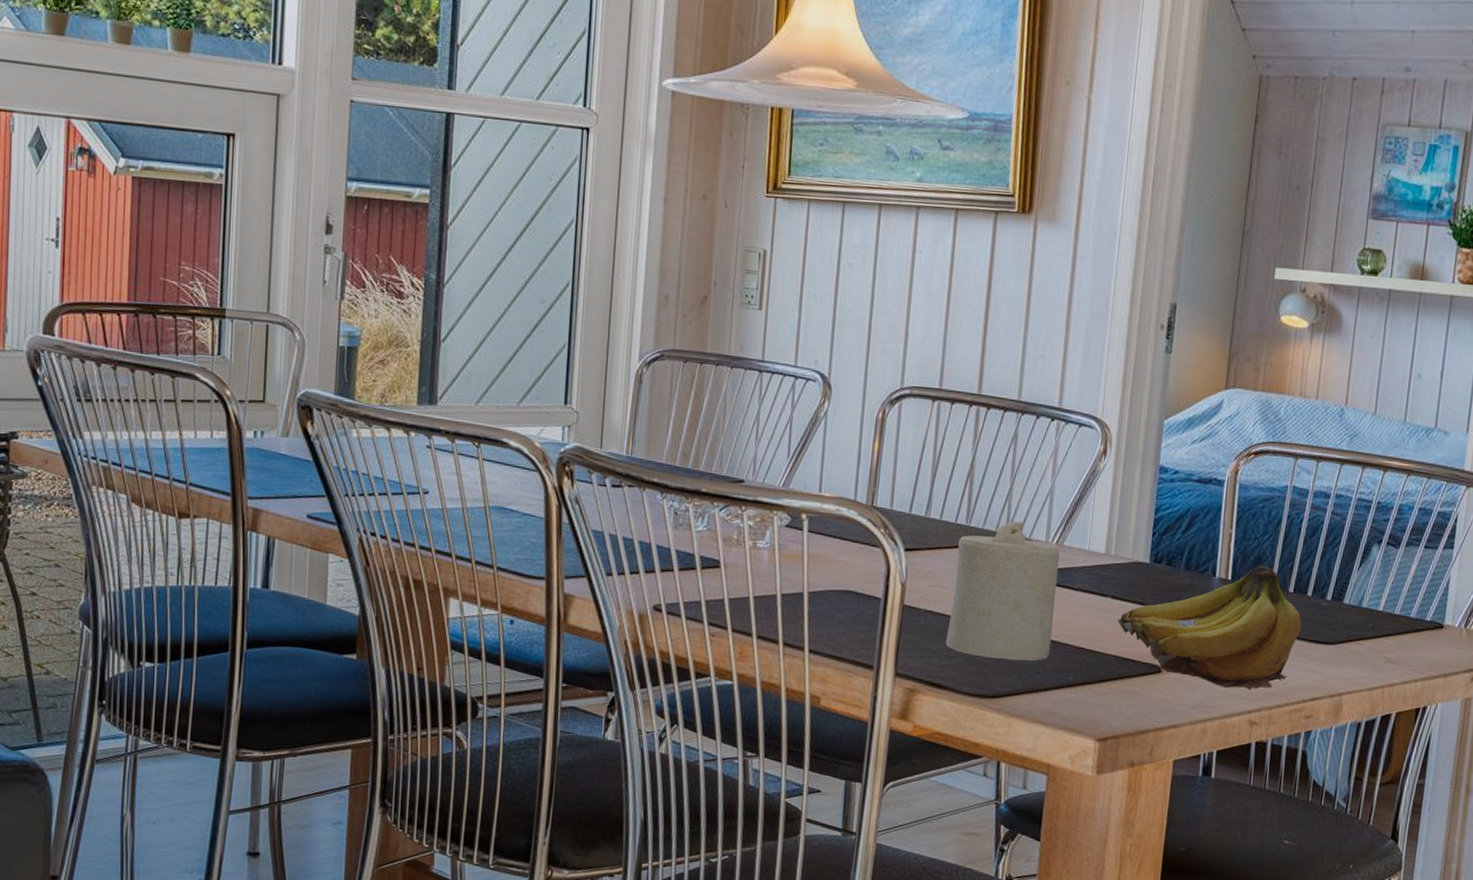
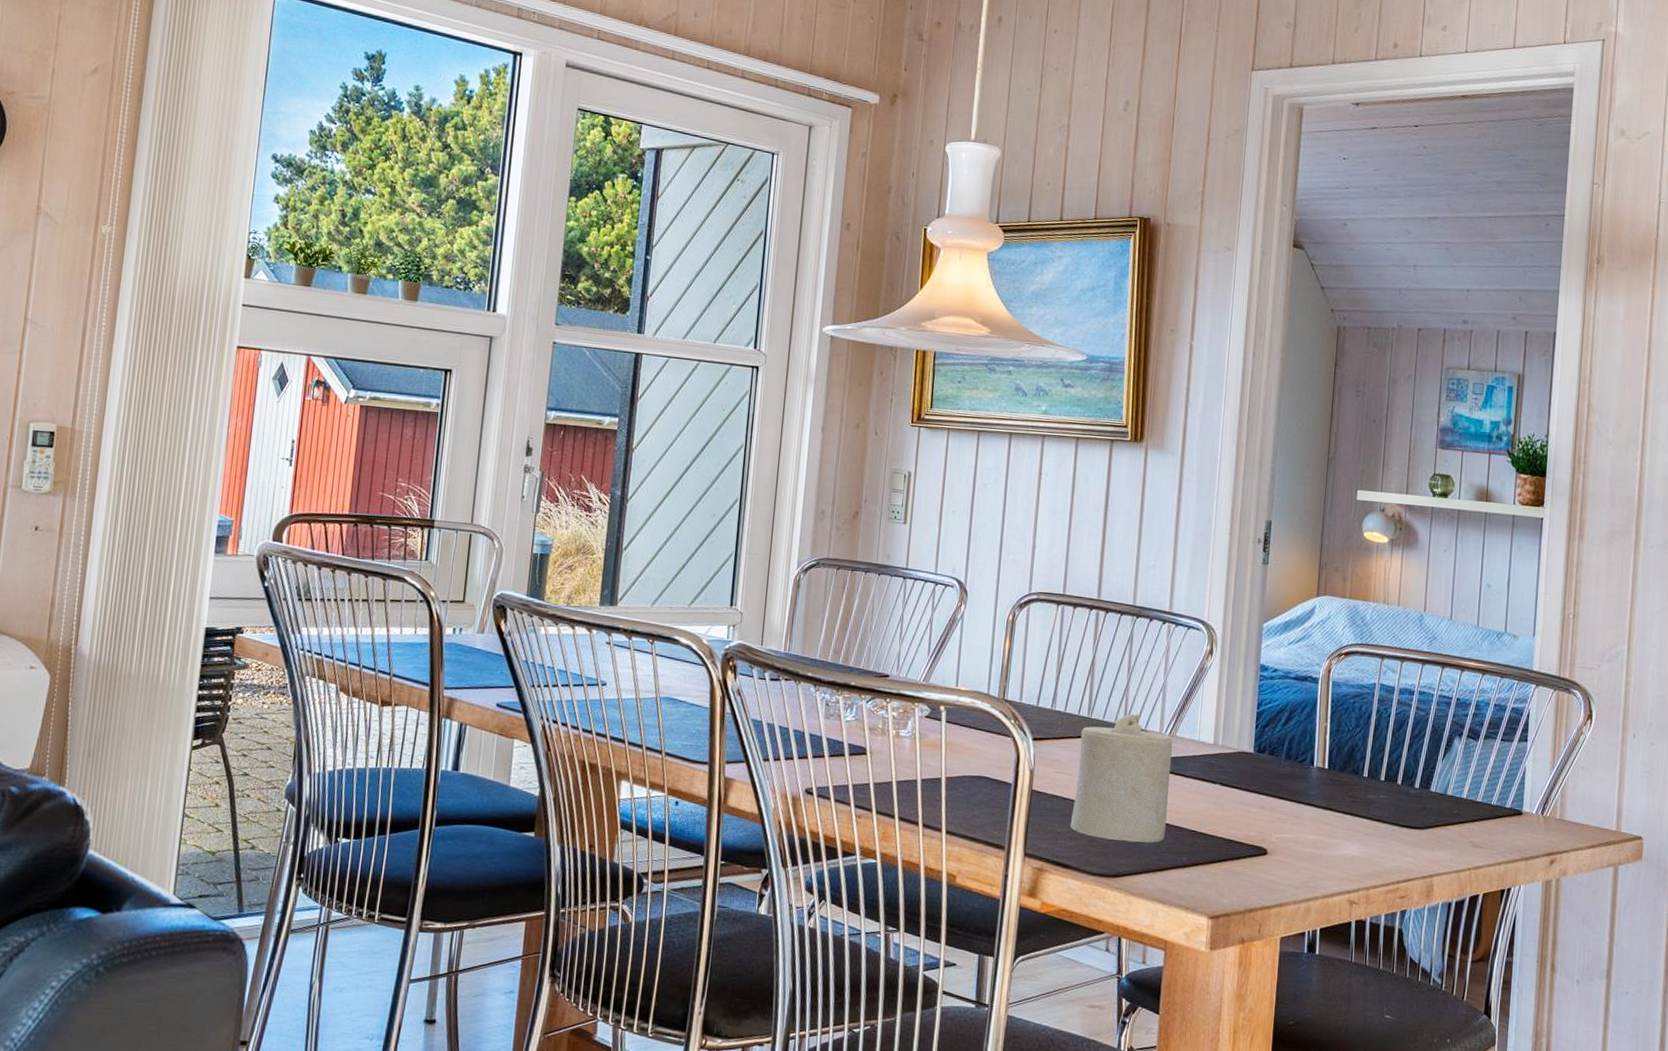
fruit: present [1117,565,1302,691] -> none [1226,755,1394,872]

